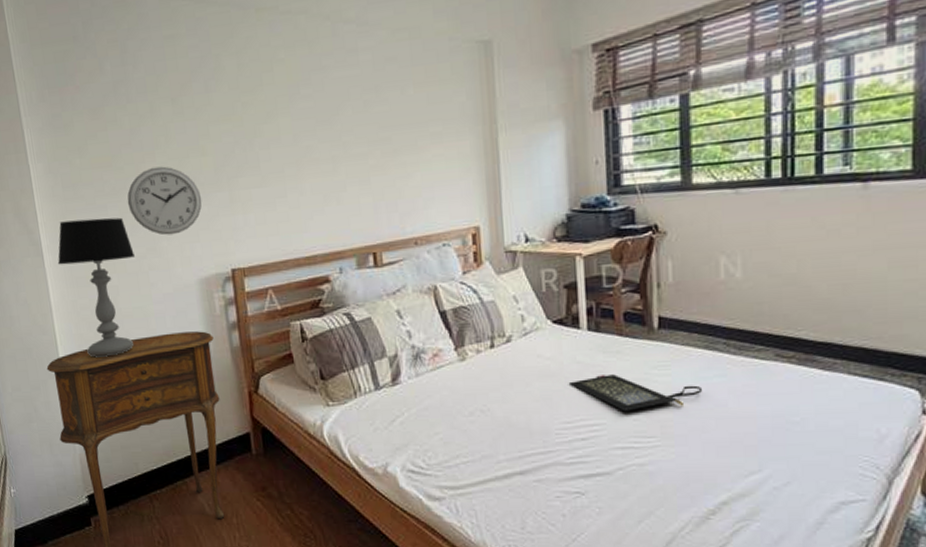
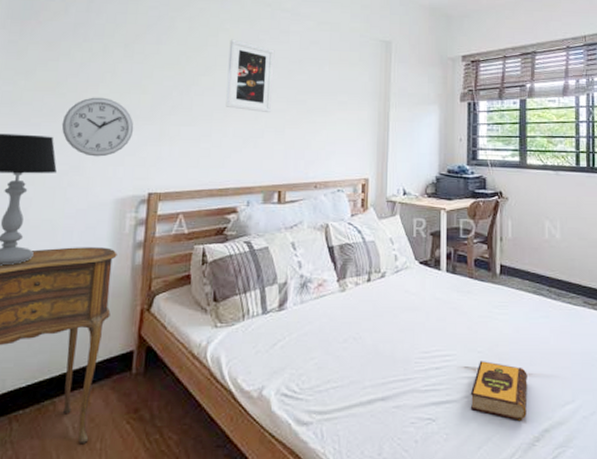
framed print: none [288,71,350,160] -> present [225,39,275,113]
clutch bag: present [570,374,703,411] -> none [429,311,532,344]
hardback book: none [625,429,699,493] -> present [470,361,528,420]

